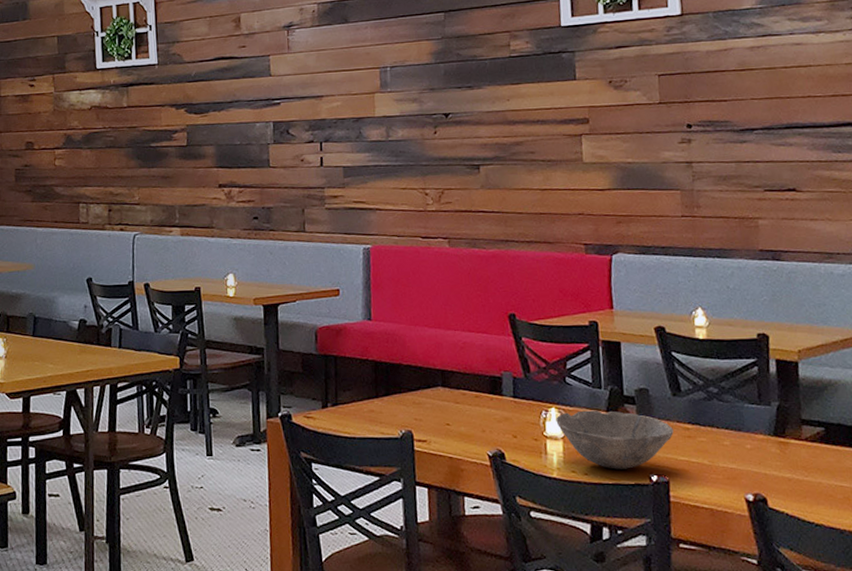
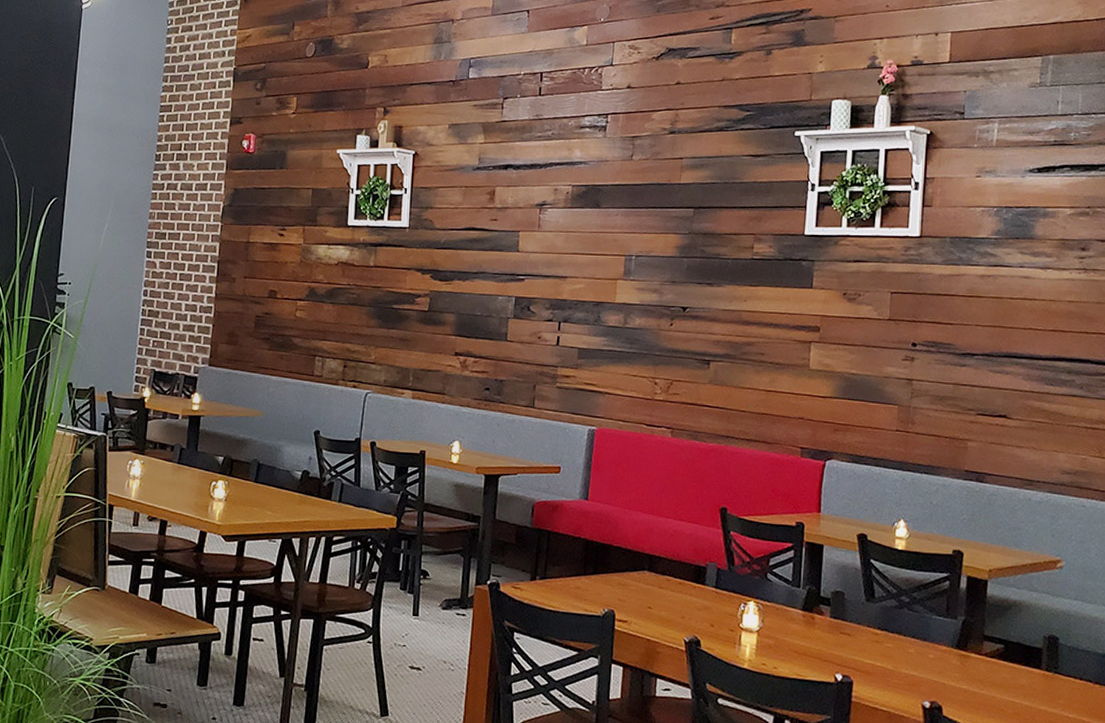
bowl: present [556,410,674,469] -> none [753,607,863,667]

